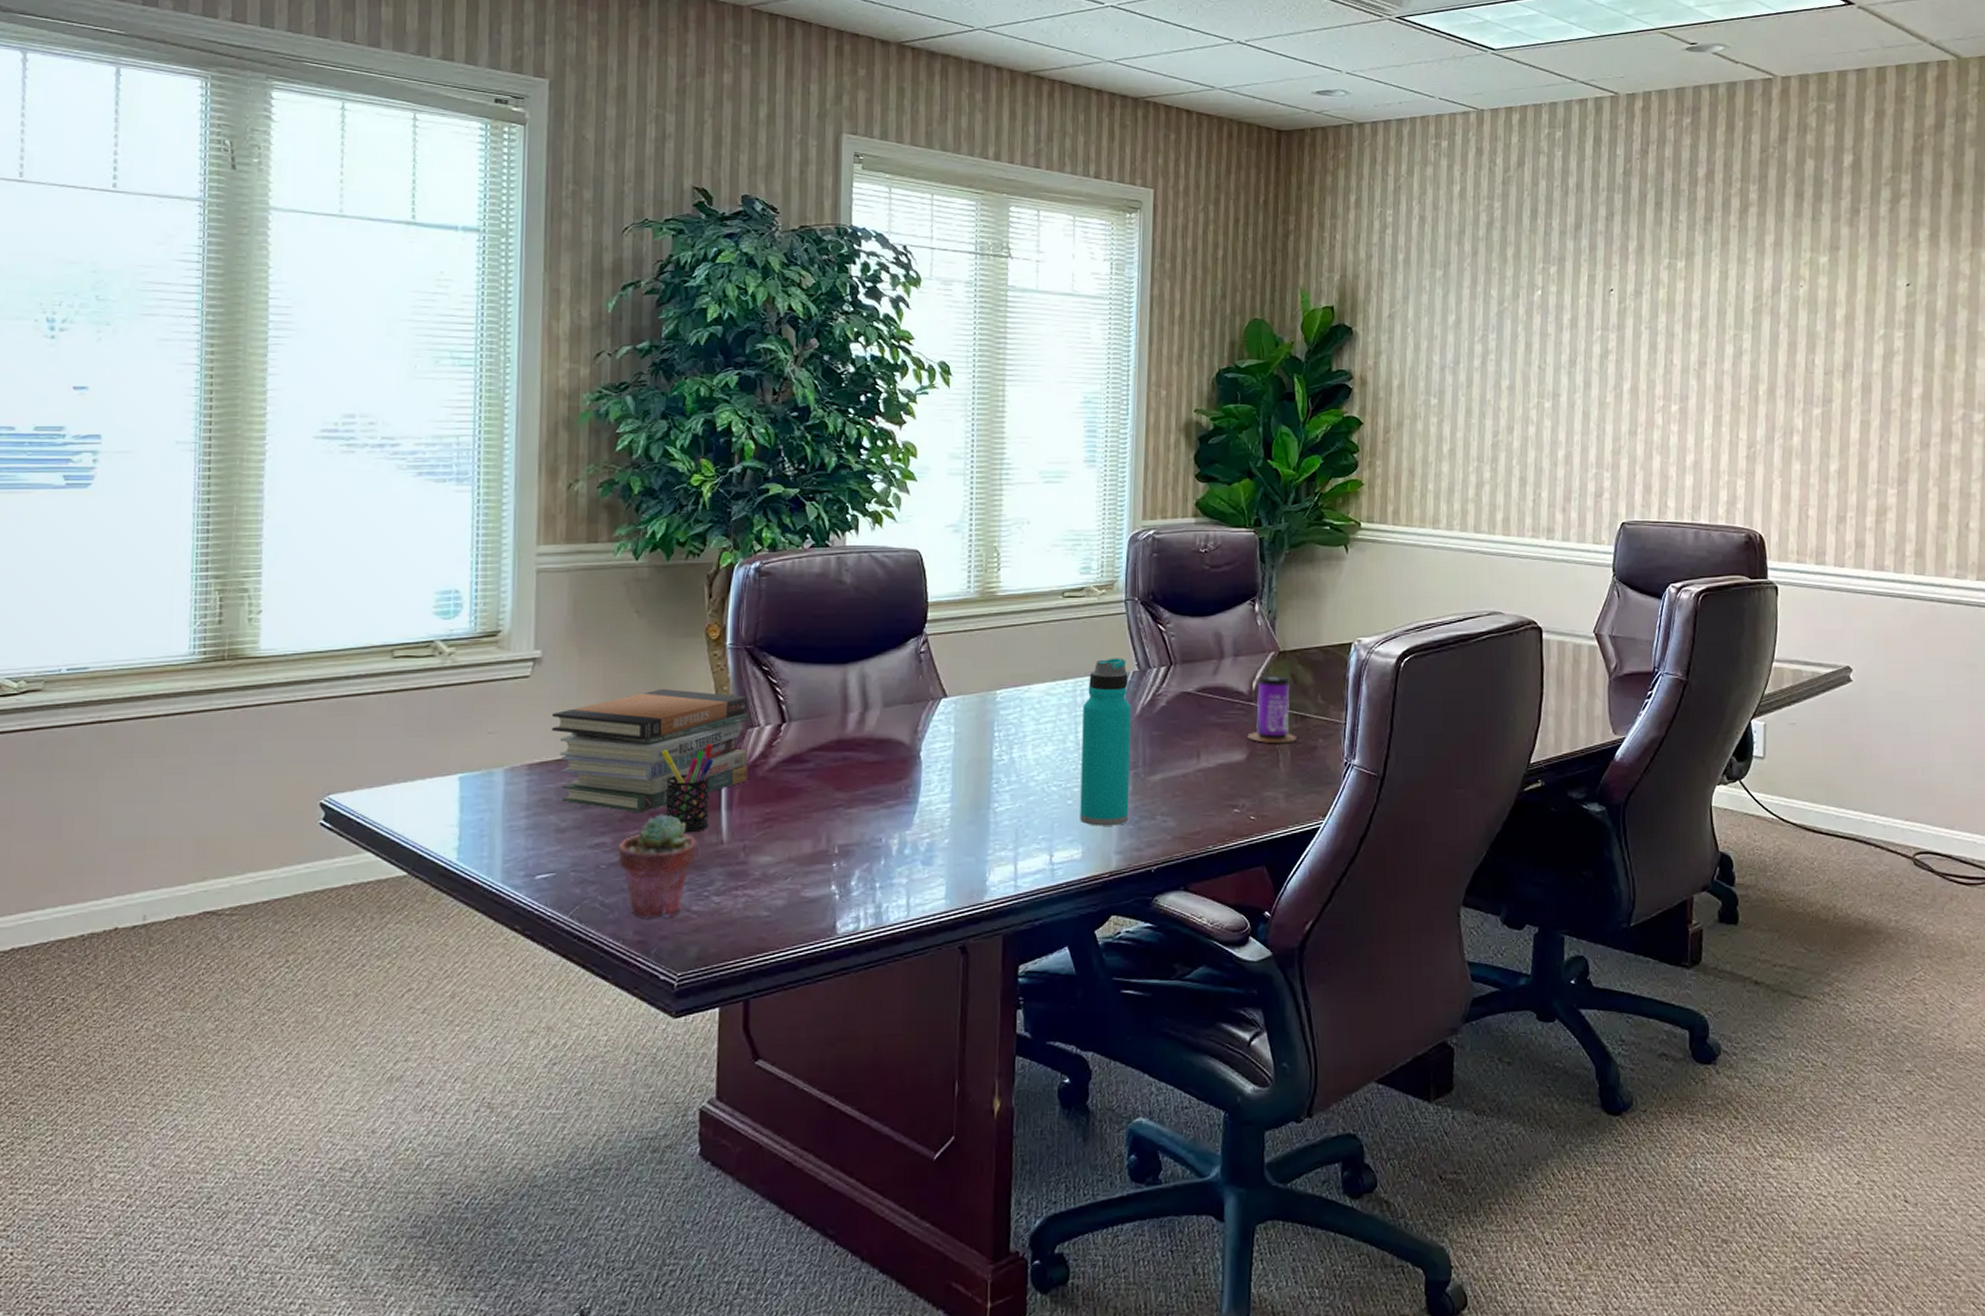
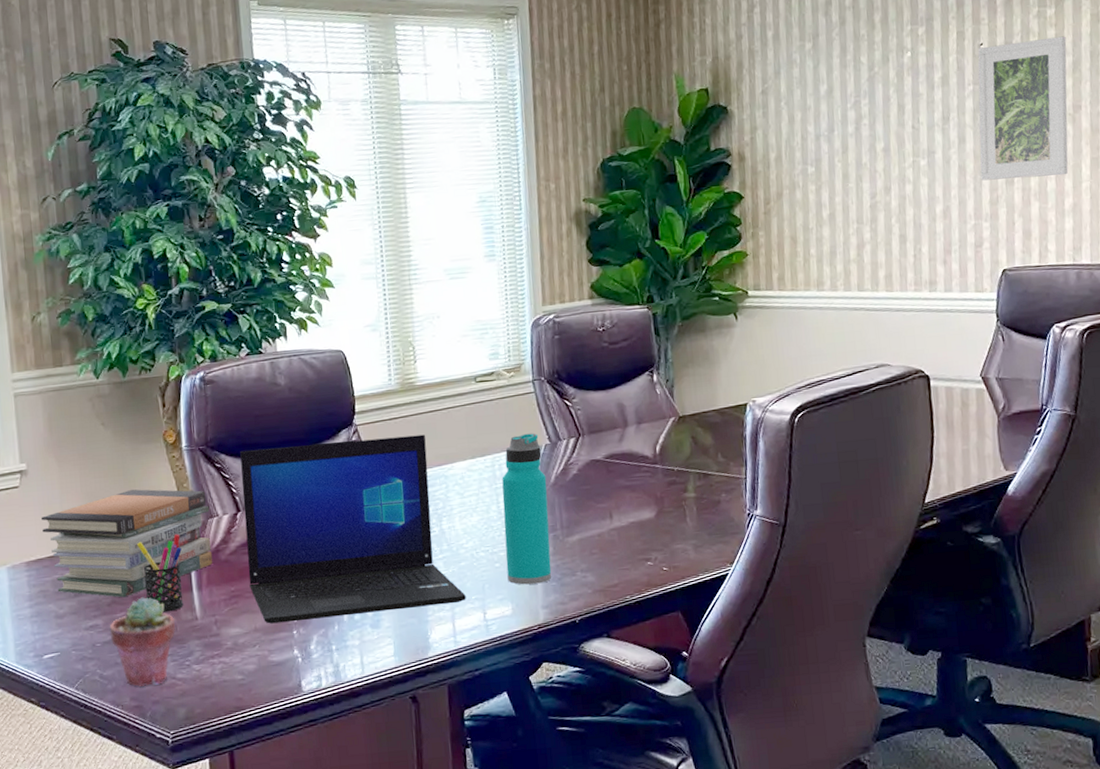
laptop: none [788,650,1032,854] -> present [240,434,466,624]
beverage can: present [1247,675,1297,744] -> none [655,438,701,501]
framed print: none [1603,290,1695,431] -> present [977,36,1069,181]

